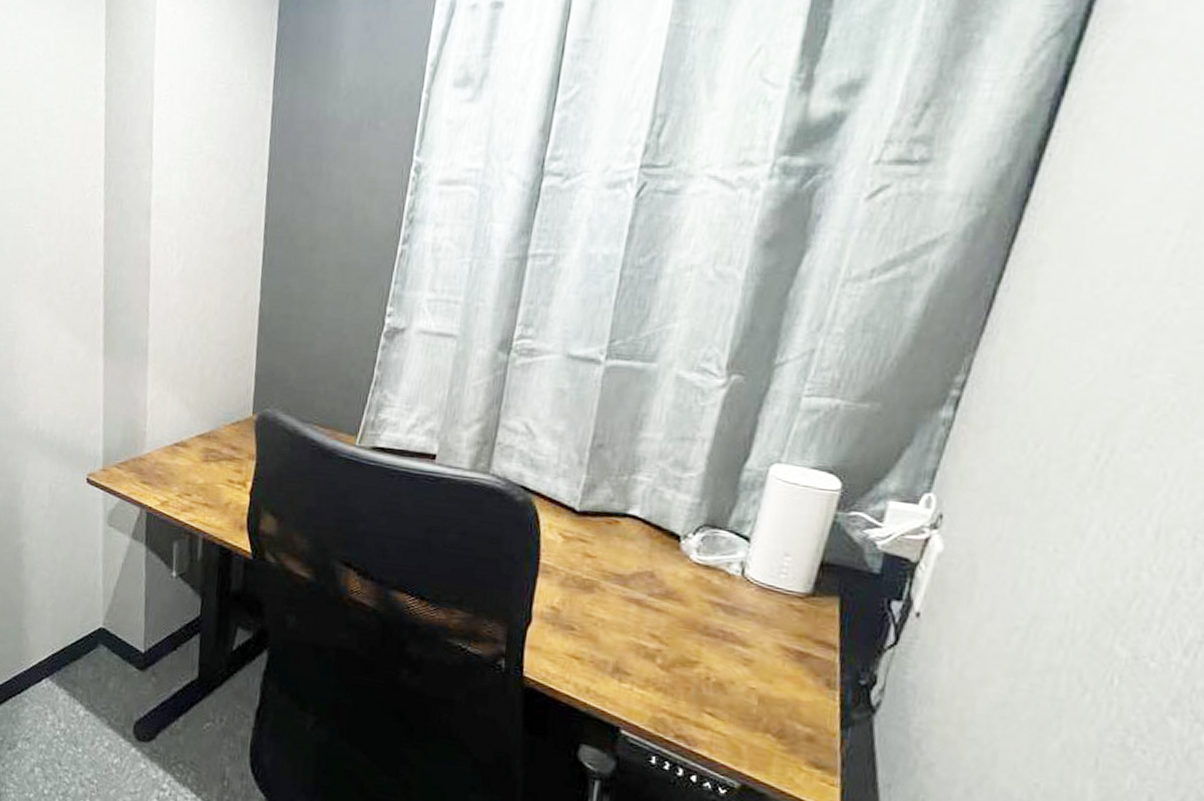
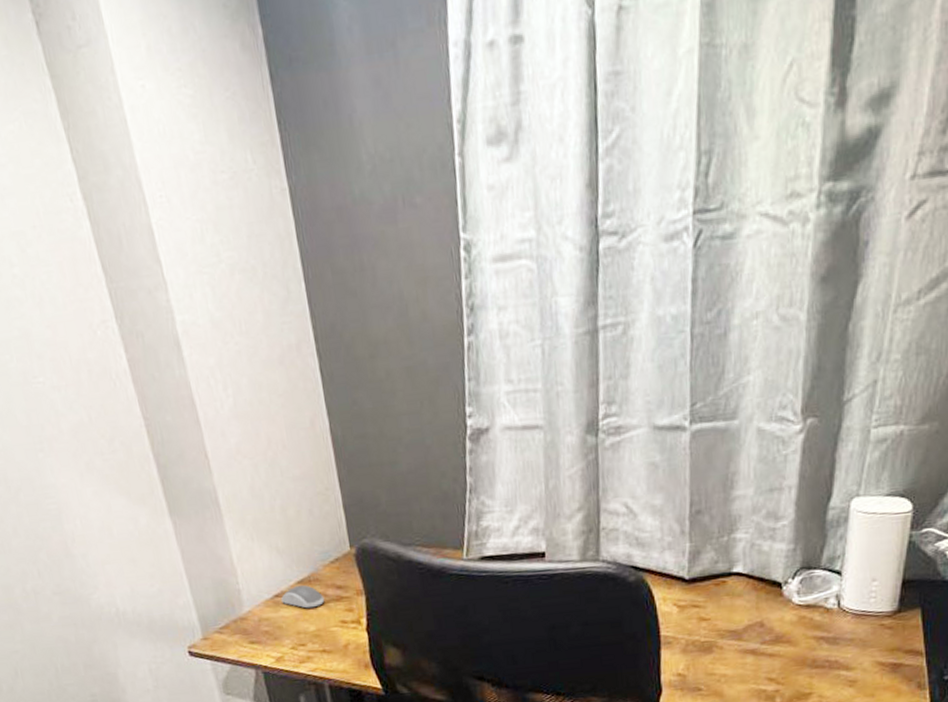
computer mouse: none [179,438,219,462] -> present [280,584,325,609]

